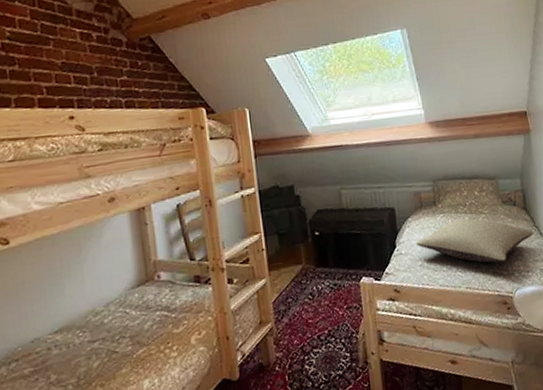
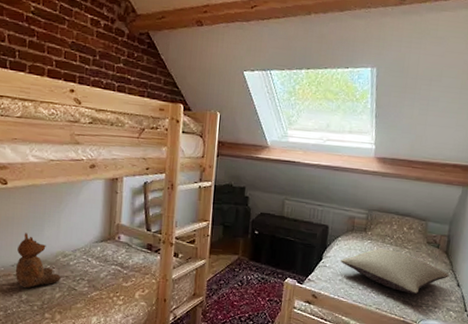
teddy bear: none [35,297,96,367] -> present [15,233,61,289]

